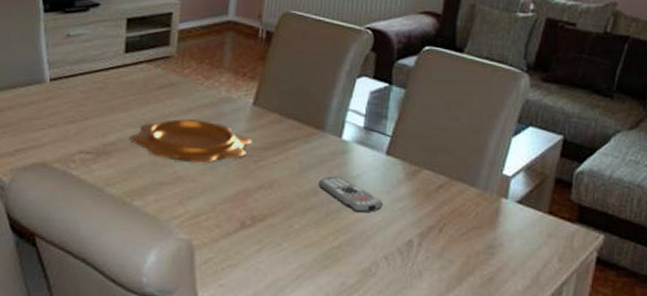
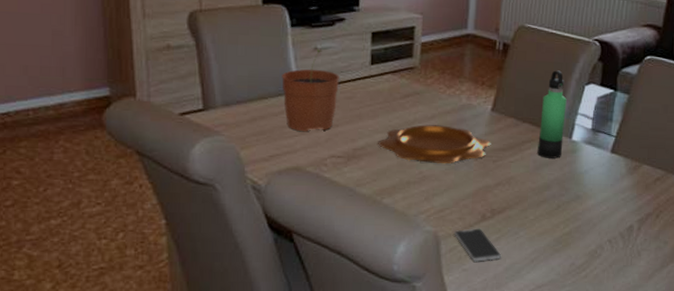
plant pot: none [32,36,92,125] -> present [282,49,339,132]
smartphone: none [210,237,263,277] -> present [454,228,502,262]
thermos bottle: none [303,61,336,160] -> present [537,70,567,159]
remote control: present [318,176,383,213] -> none [551,172,608,204]

